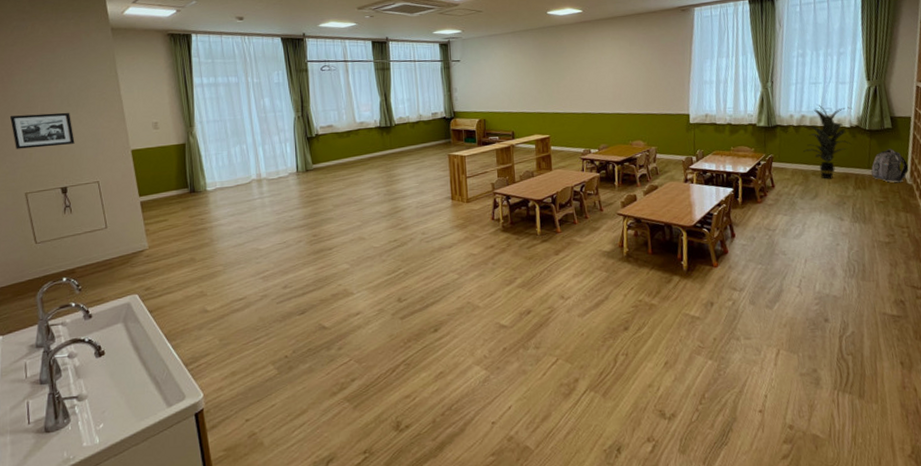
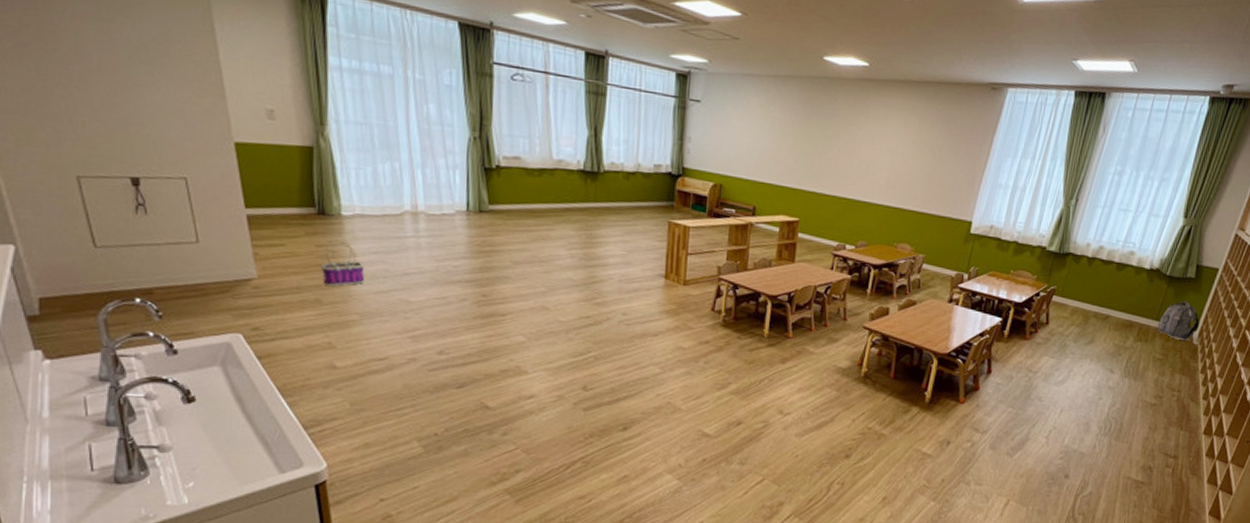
picture frame: present [9,112,75,149] -> none [48,62,150,119]
basket: none [193,210,226,247] -> present [320,240,365,287]
indoor plant: present [803,104,852,179] -> none [1091,236,1158,325]

